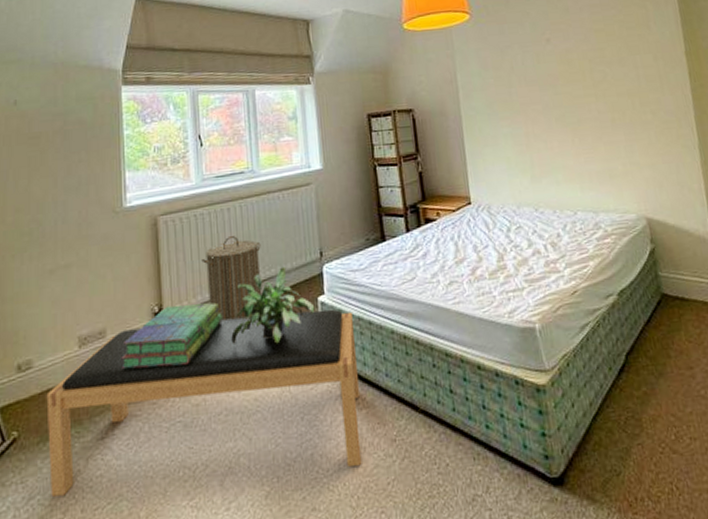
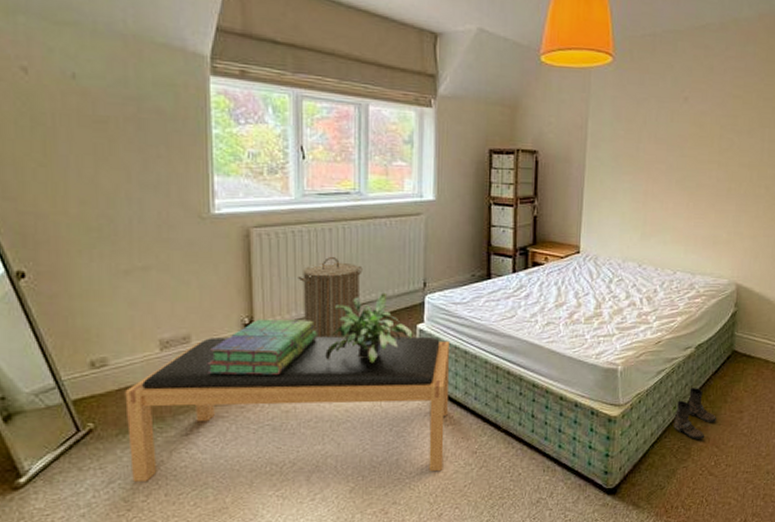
boots: none [612,342,665,407] -> present [674,388,717,439]

